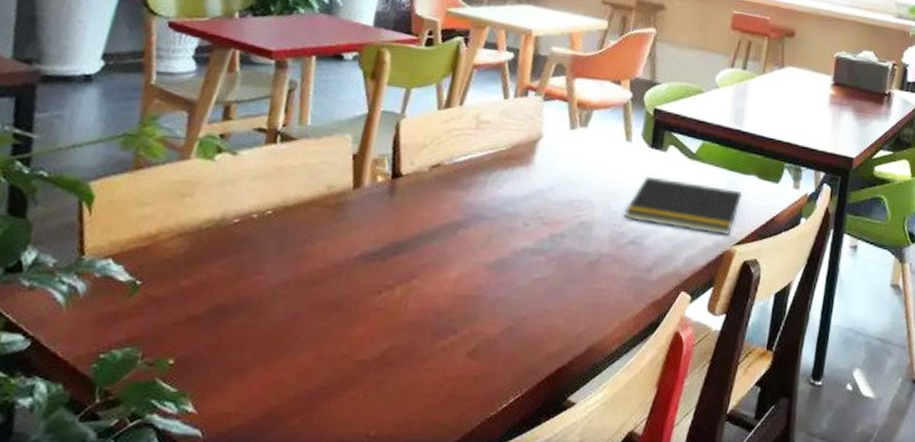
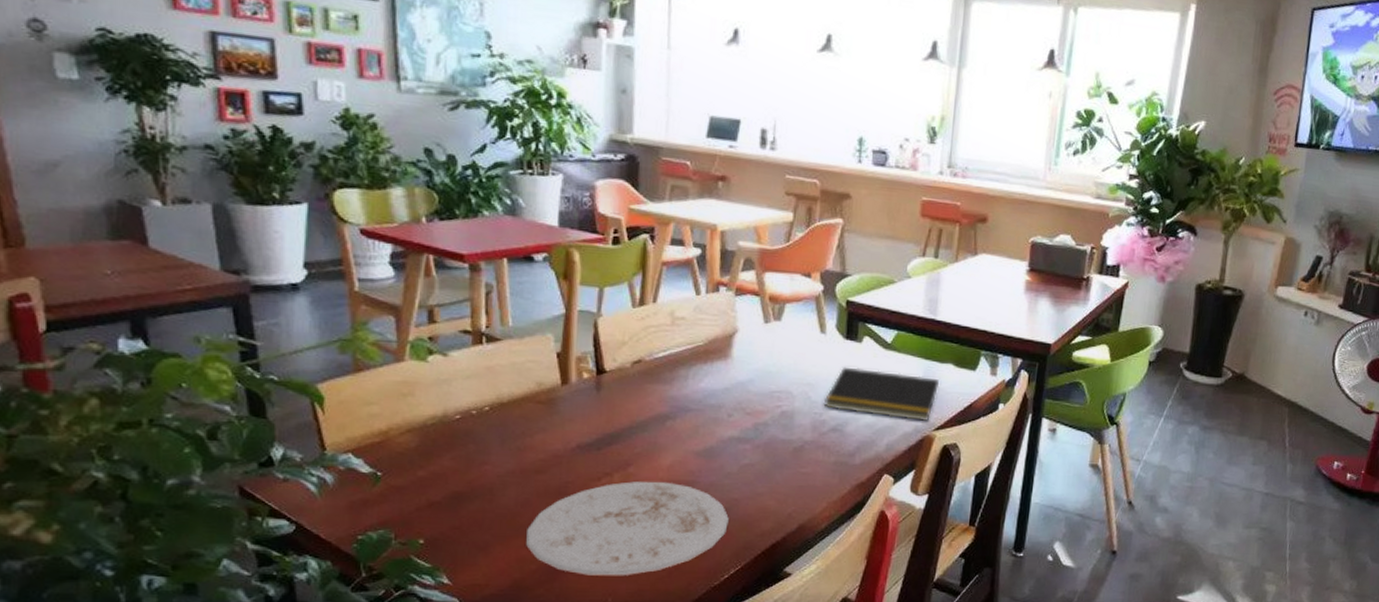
plate: none [288,295,514,405] -> present [526,481,729,576]

